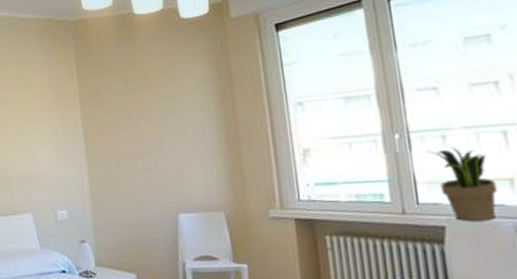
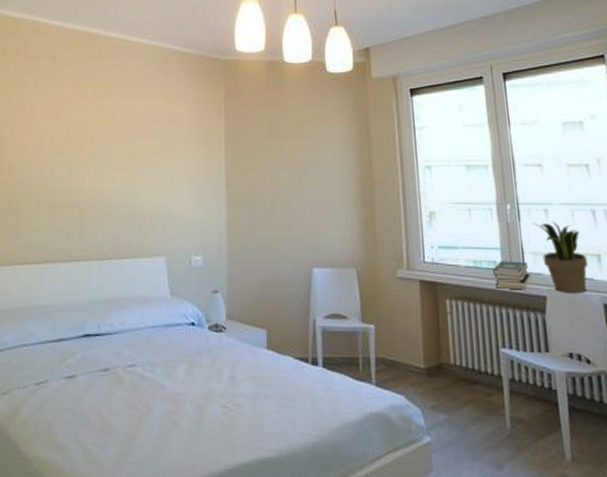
books: none [378,192,427,222] -> present [492,261,532,290]

